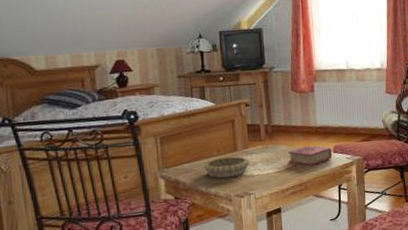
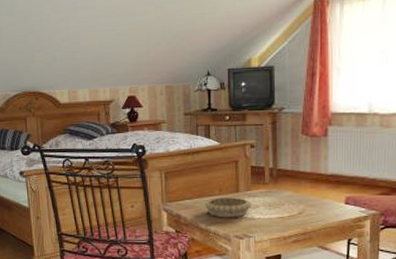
book: present [287,145,332,166] -> none [292,193,343,216]

